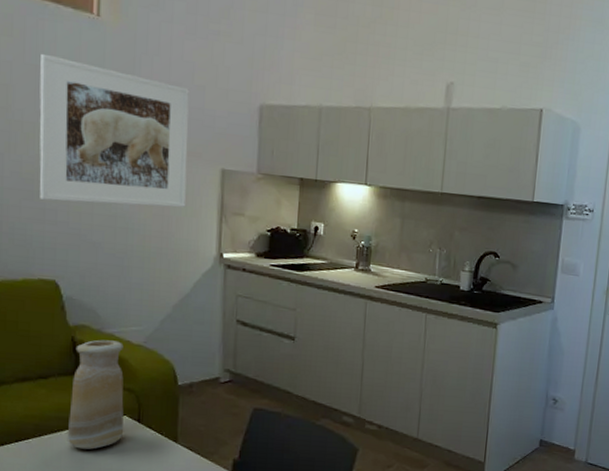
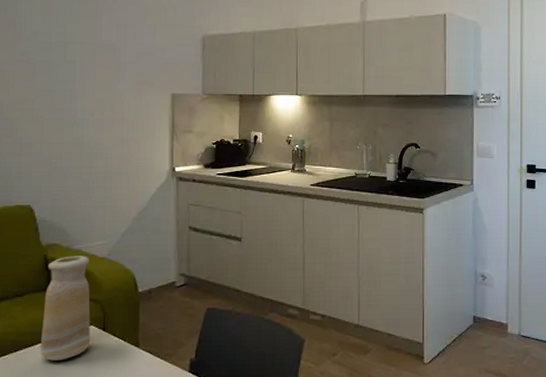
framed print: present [39,53,189,208] -> none [17,12,143,135]

